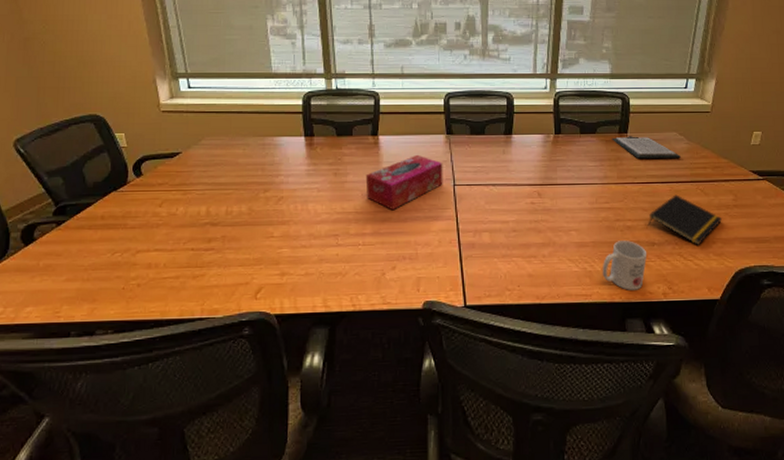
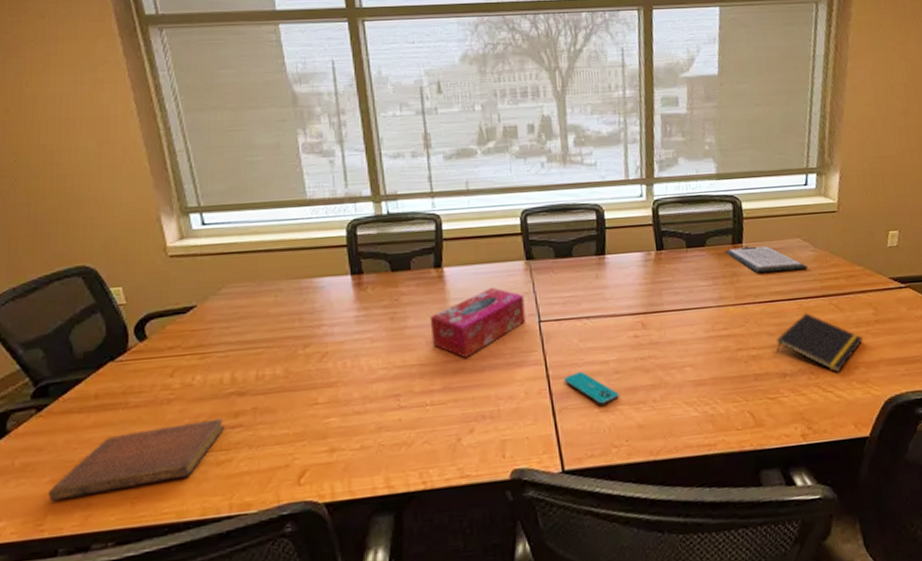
notebook: none [63,242,200,295] -> present [47,418,224,502]
smartphone: none [471,228,515,256] -> present [564,372,619,405]
mug: present [602,240,648,290] -> none [726,373,779,435]

